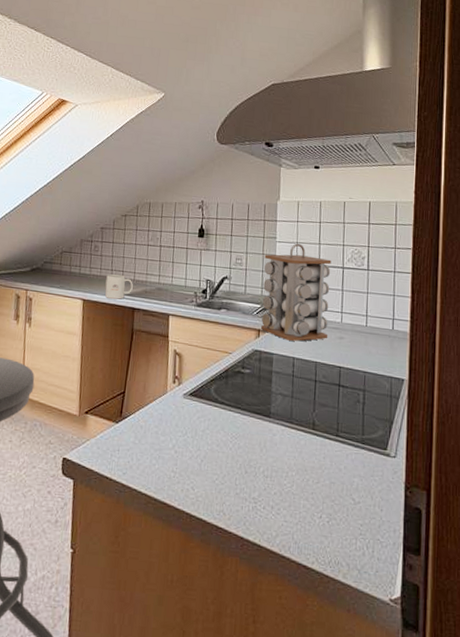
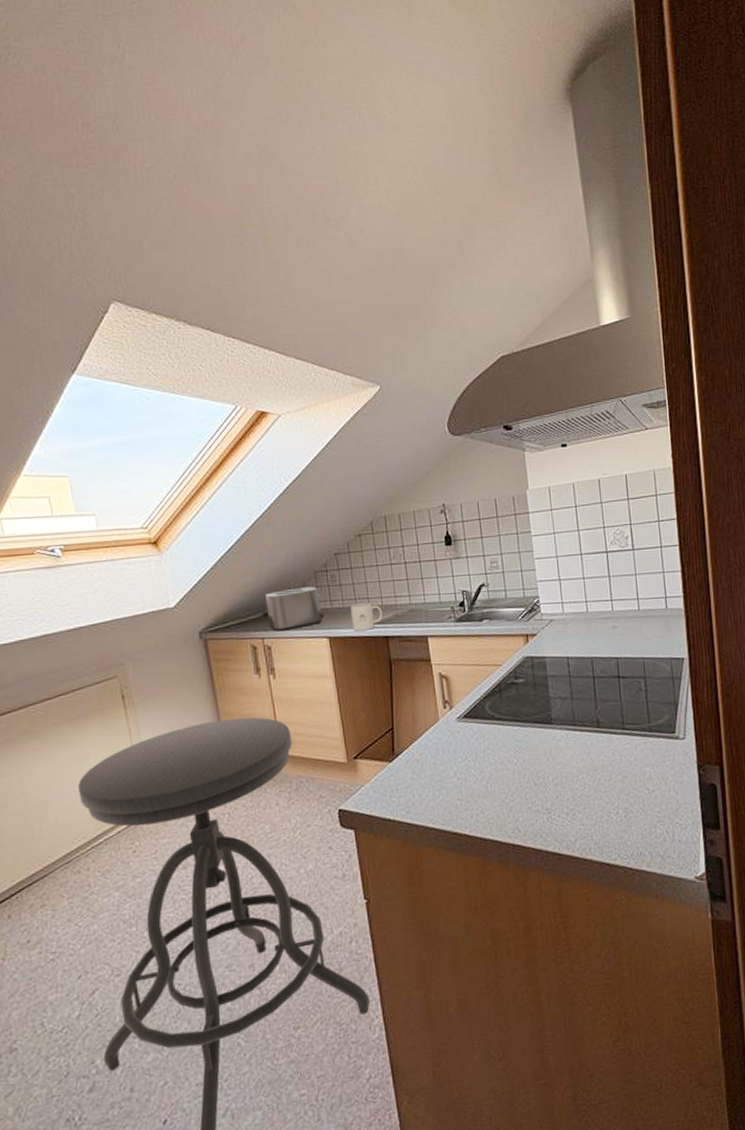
toaster: none [34,251,83,287] -> present [266,586,324,631]
spice rack: present [261,243,332,342] -> none [521,533,601,640]

